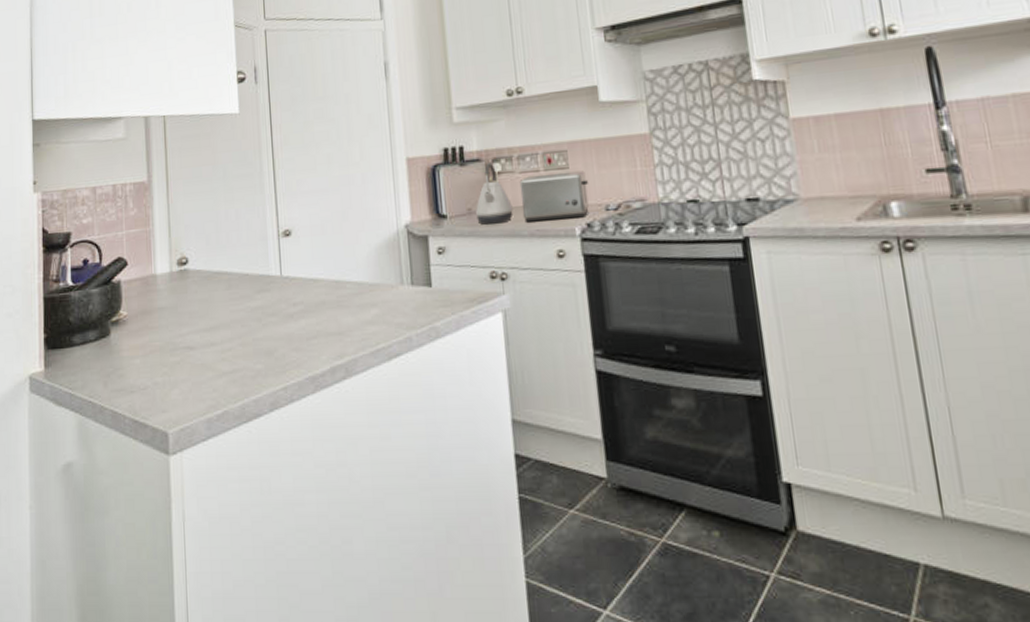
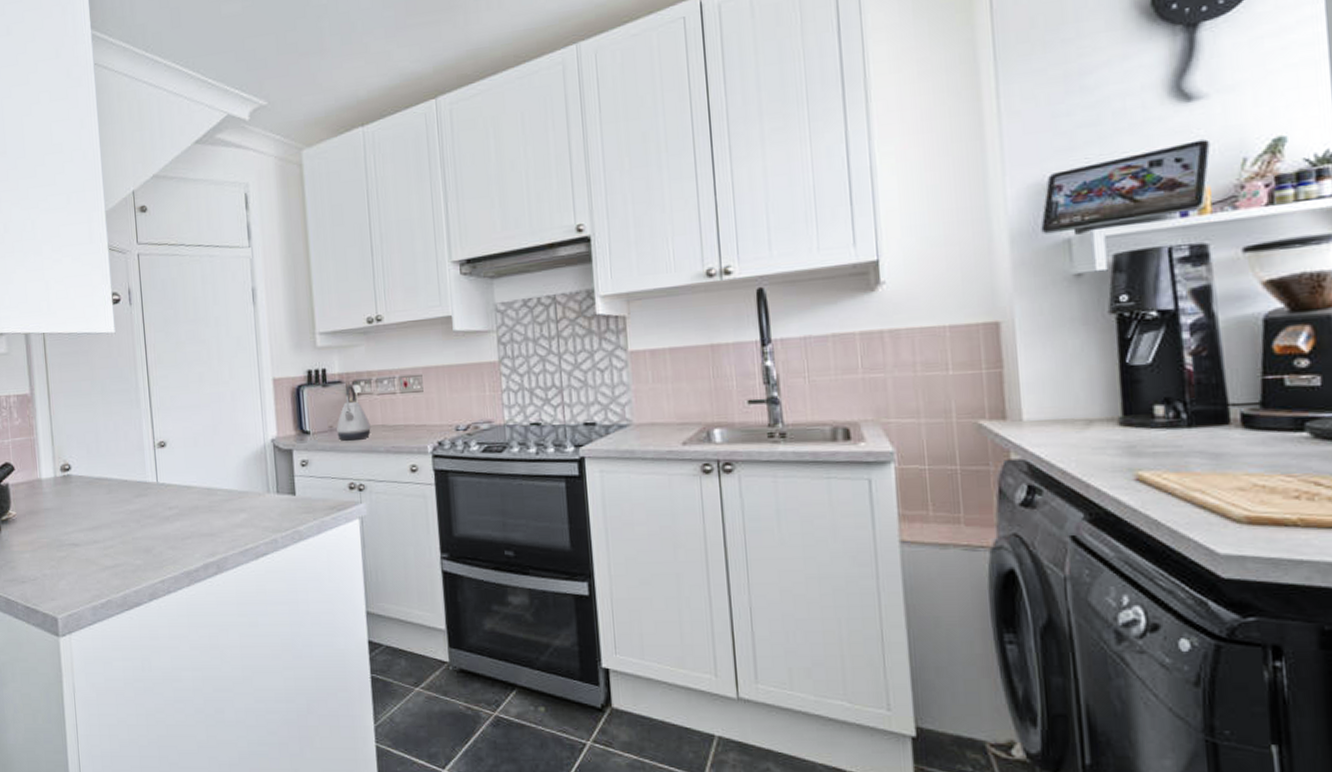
toaster: present [519,170,589,224] -> none [377,394,441,441]

